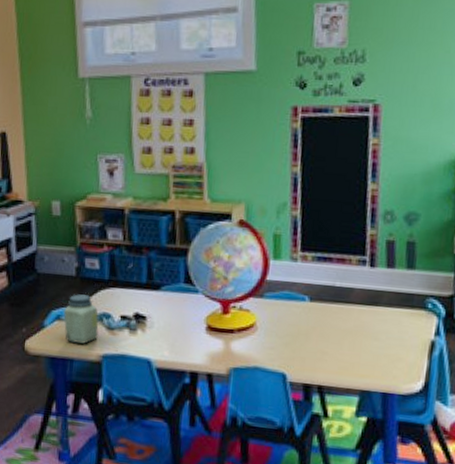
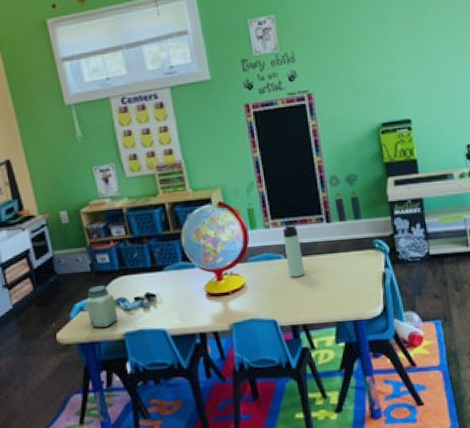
thermos bottle: none [311,258,333,328] -> present [283,222,305,278]

